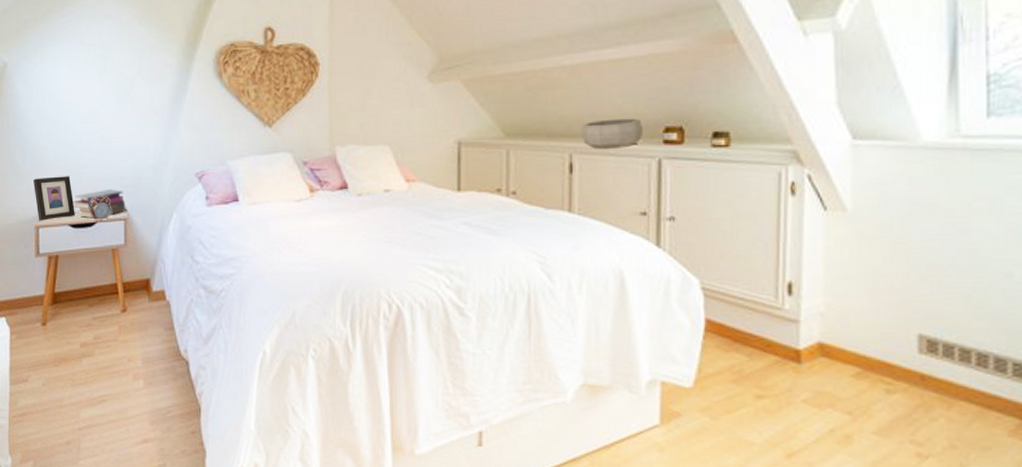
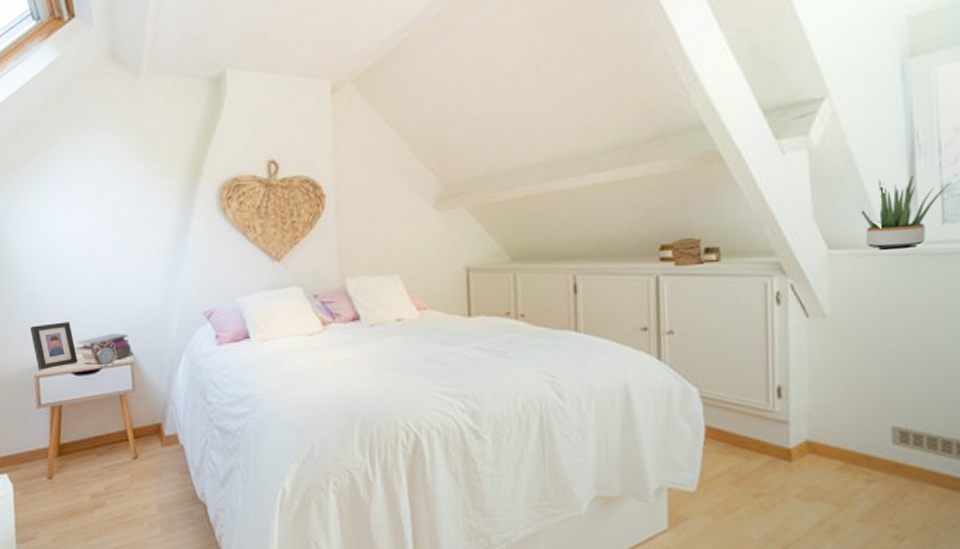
decorative bowl: present [581,118,643,149] -> none [583,237,641,269]
decorative box: none [677,120,712,151] -> present [672,237,704,267]
potted plant: none [890,63,1000,144] -> present [859,175,952,251]

